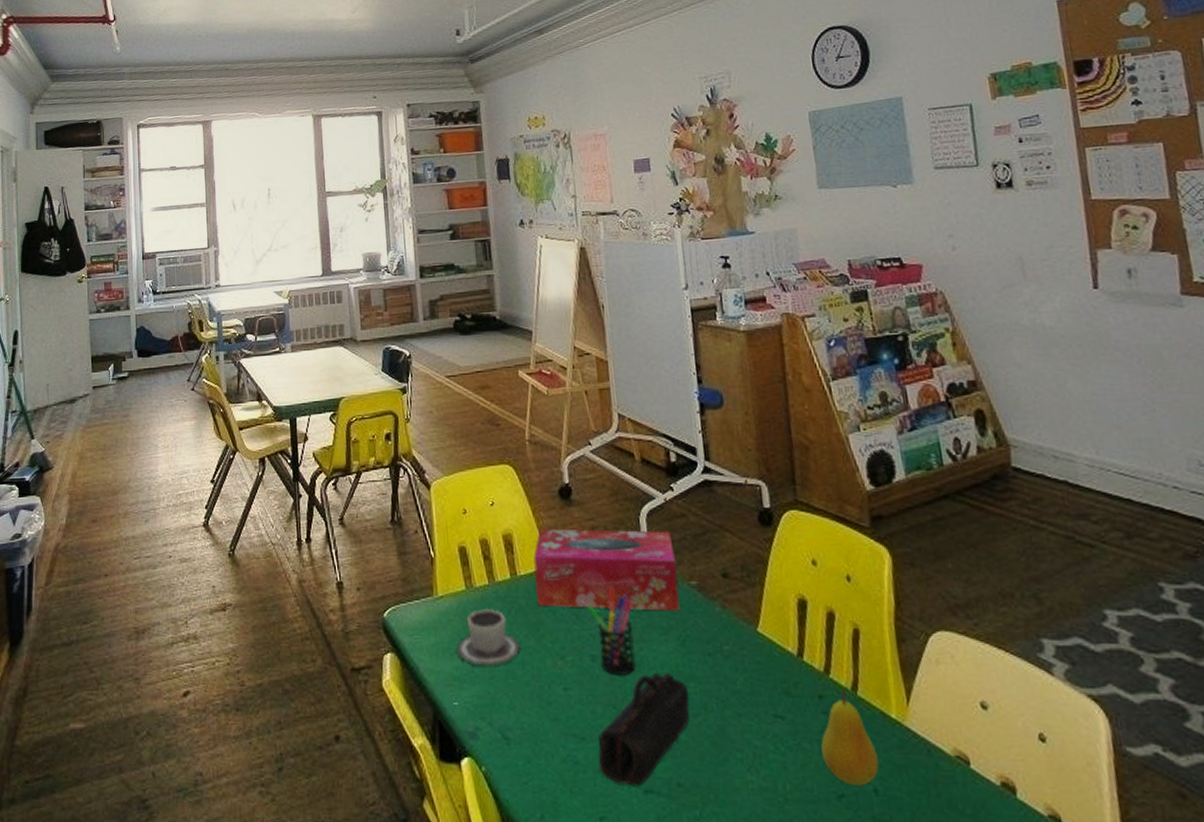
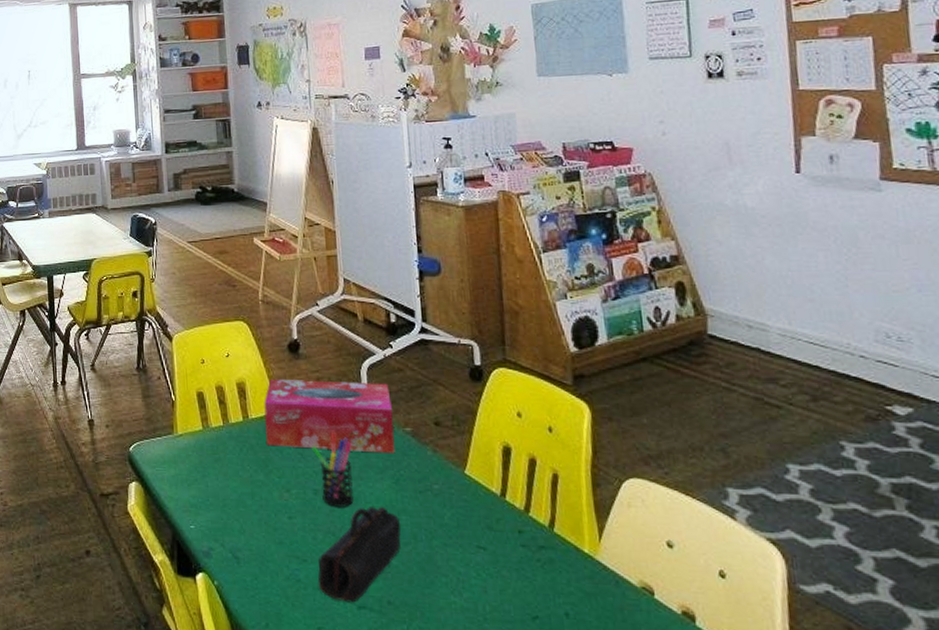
cup: present [456,609,520,666] -> none [194,447,250,496]
fruit: present [821,691,879,786] -> none [519,528,571,610]

